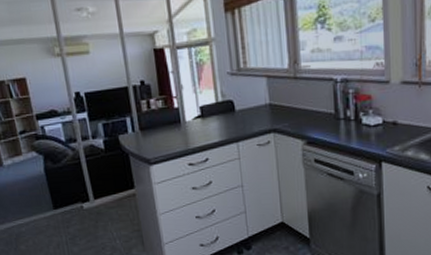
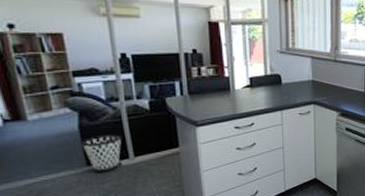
wastebasket: none [47,176,82,216] -> present [81,134,122,172]

